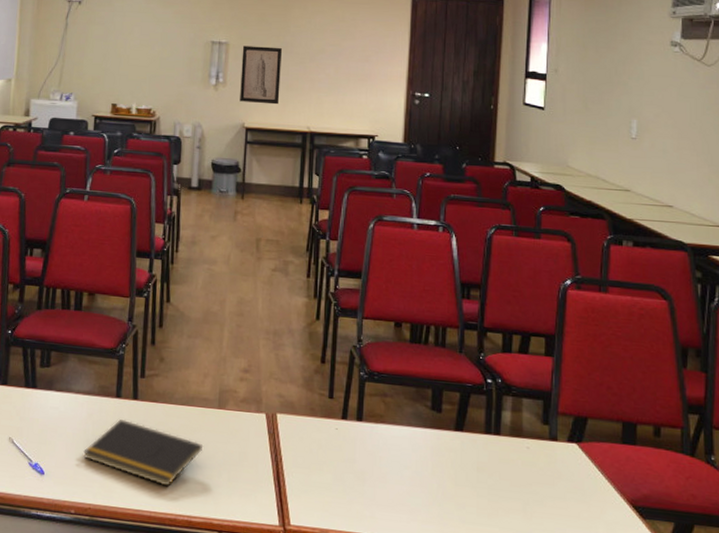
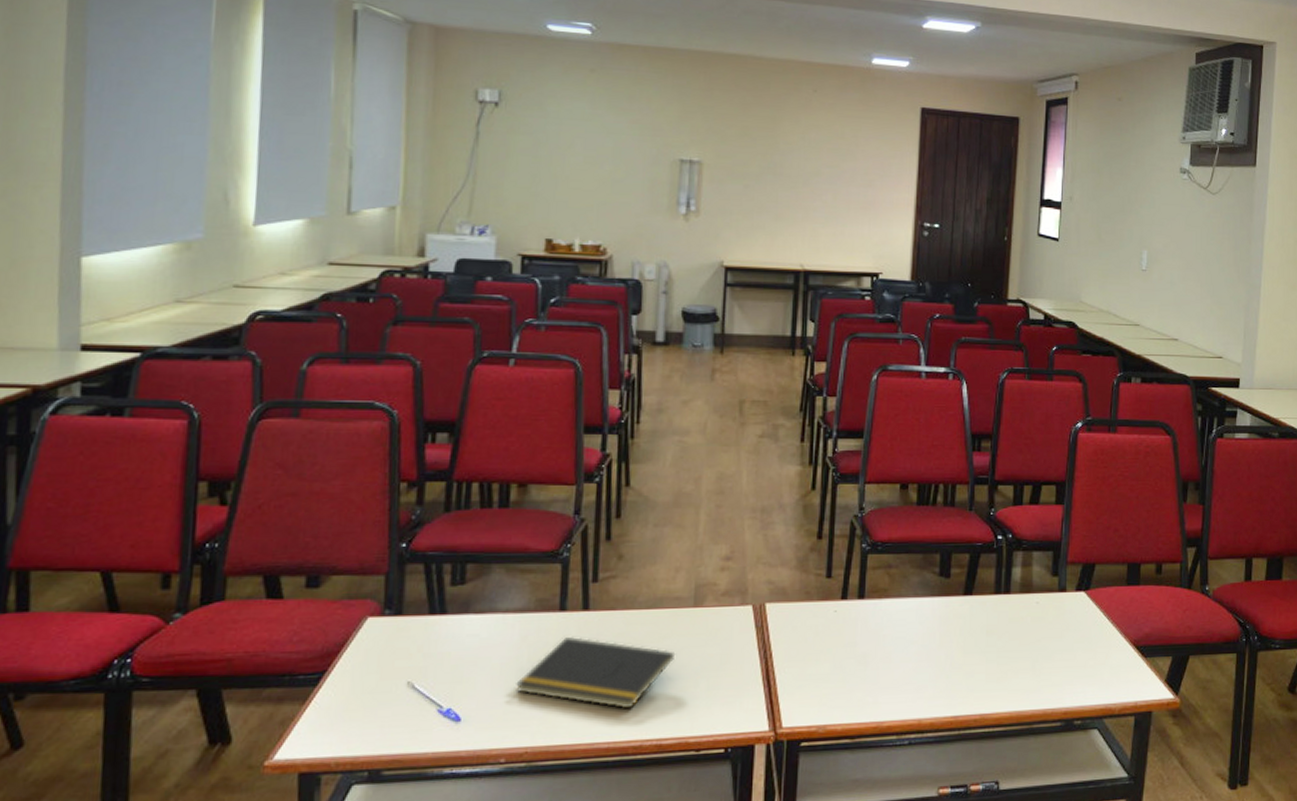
wall art: present [240,46,282,105] -> none [717,166,769,238]

